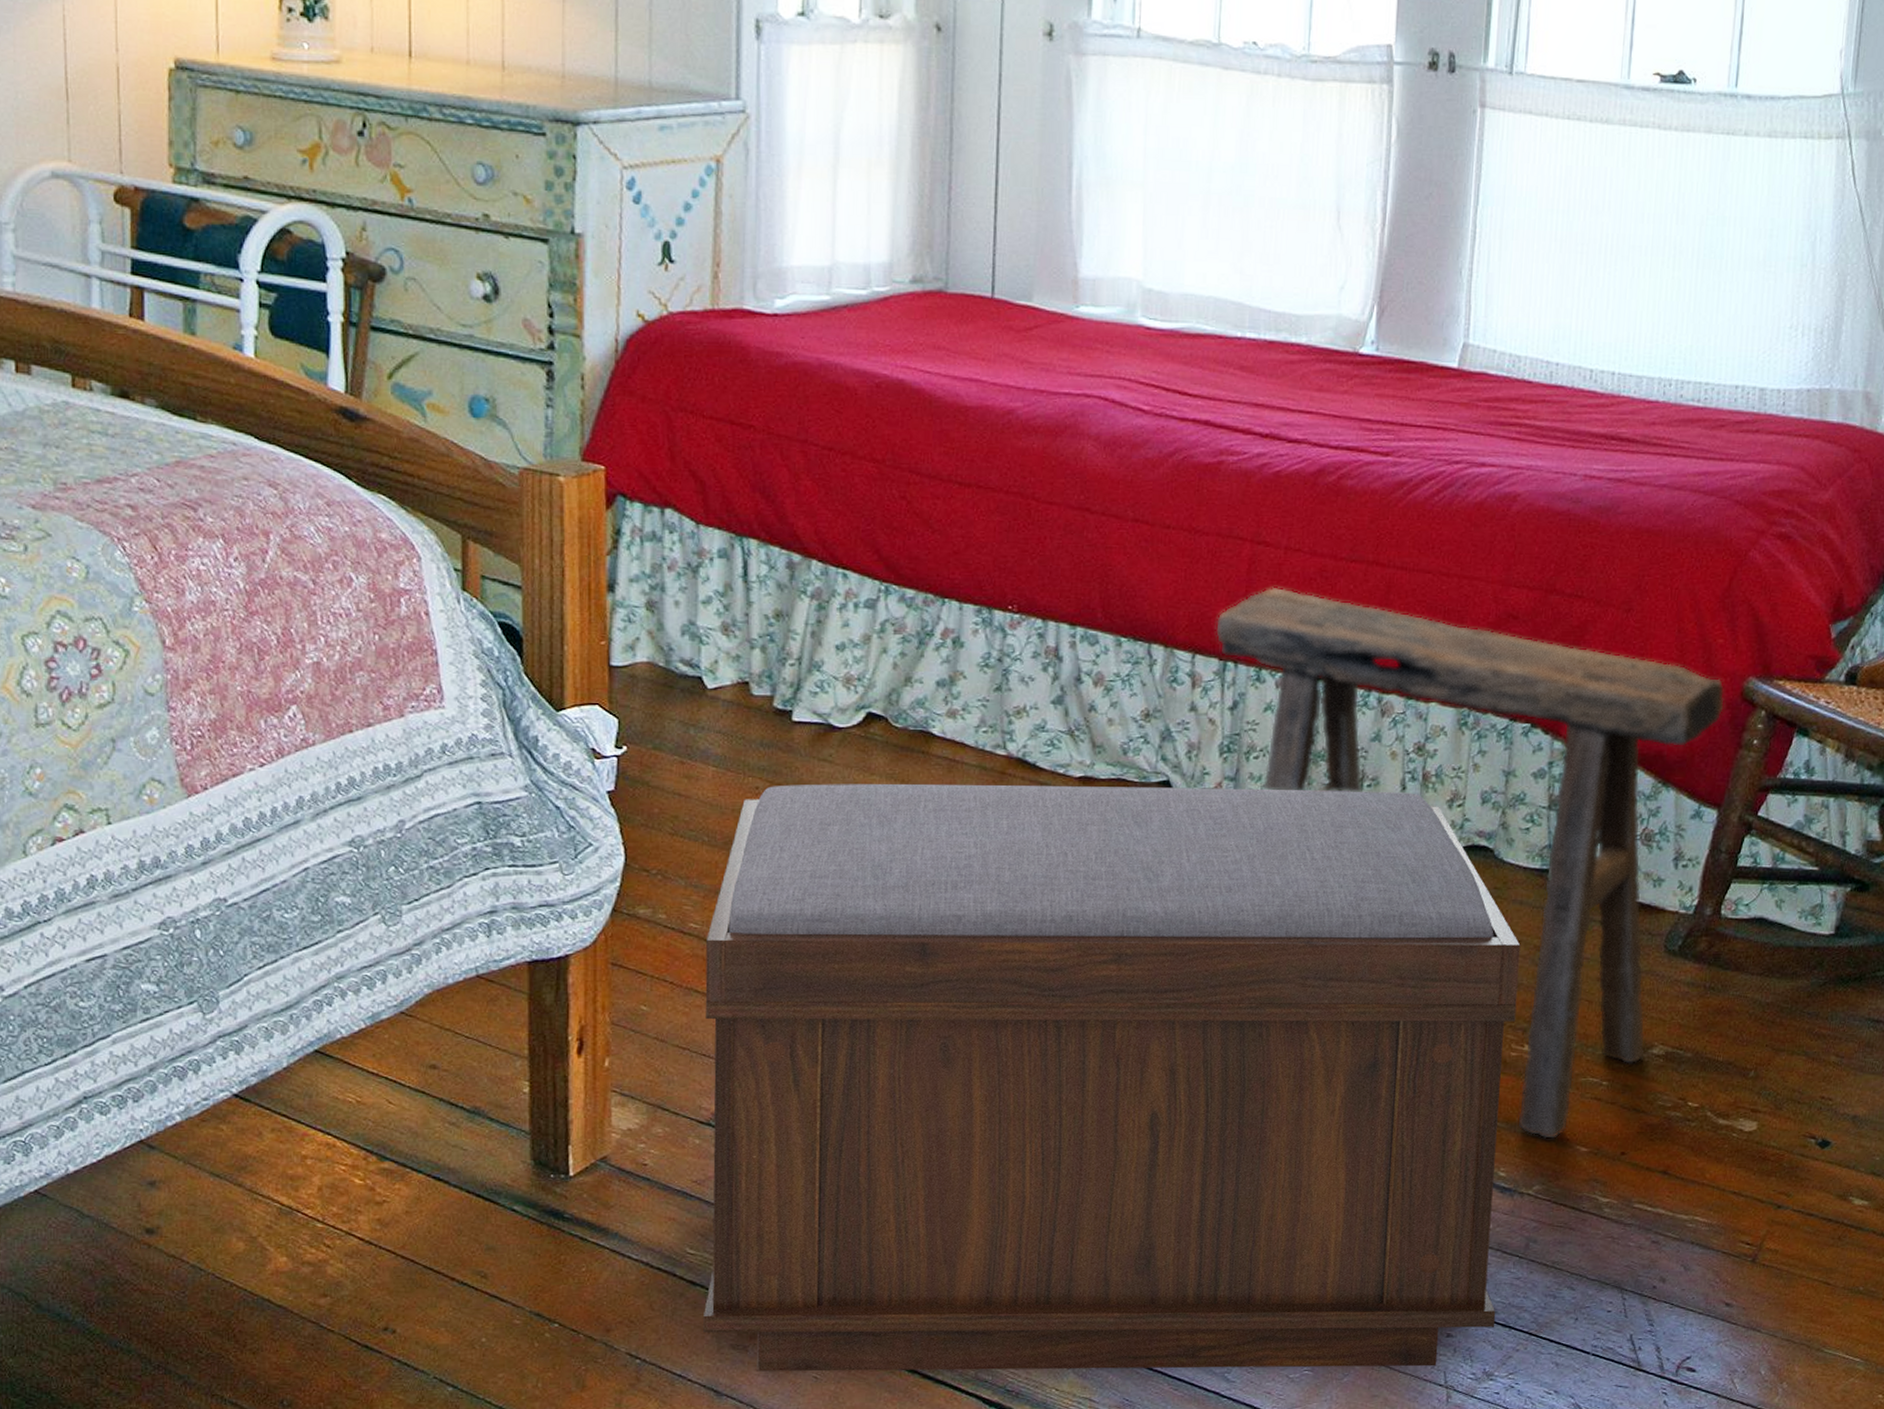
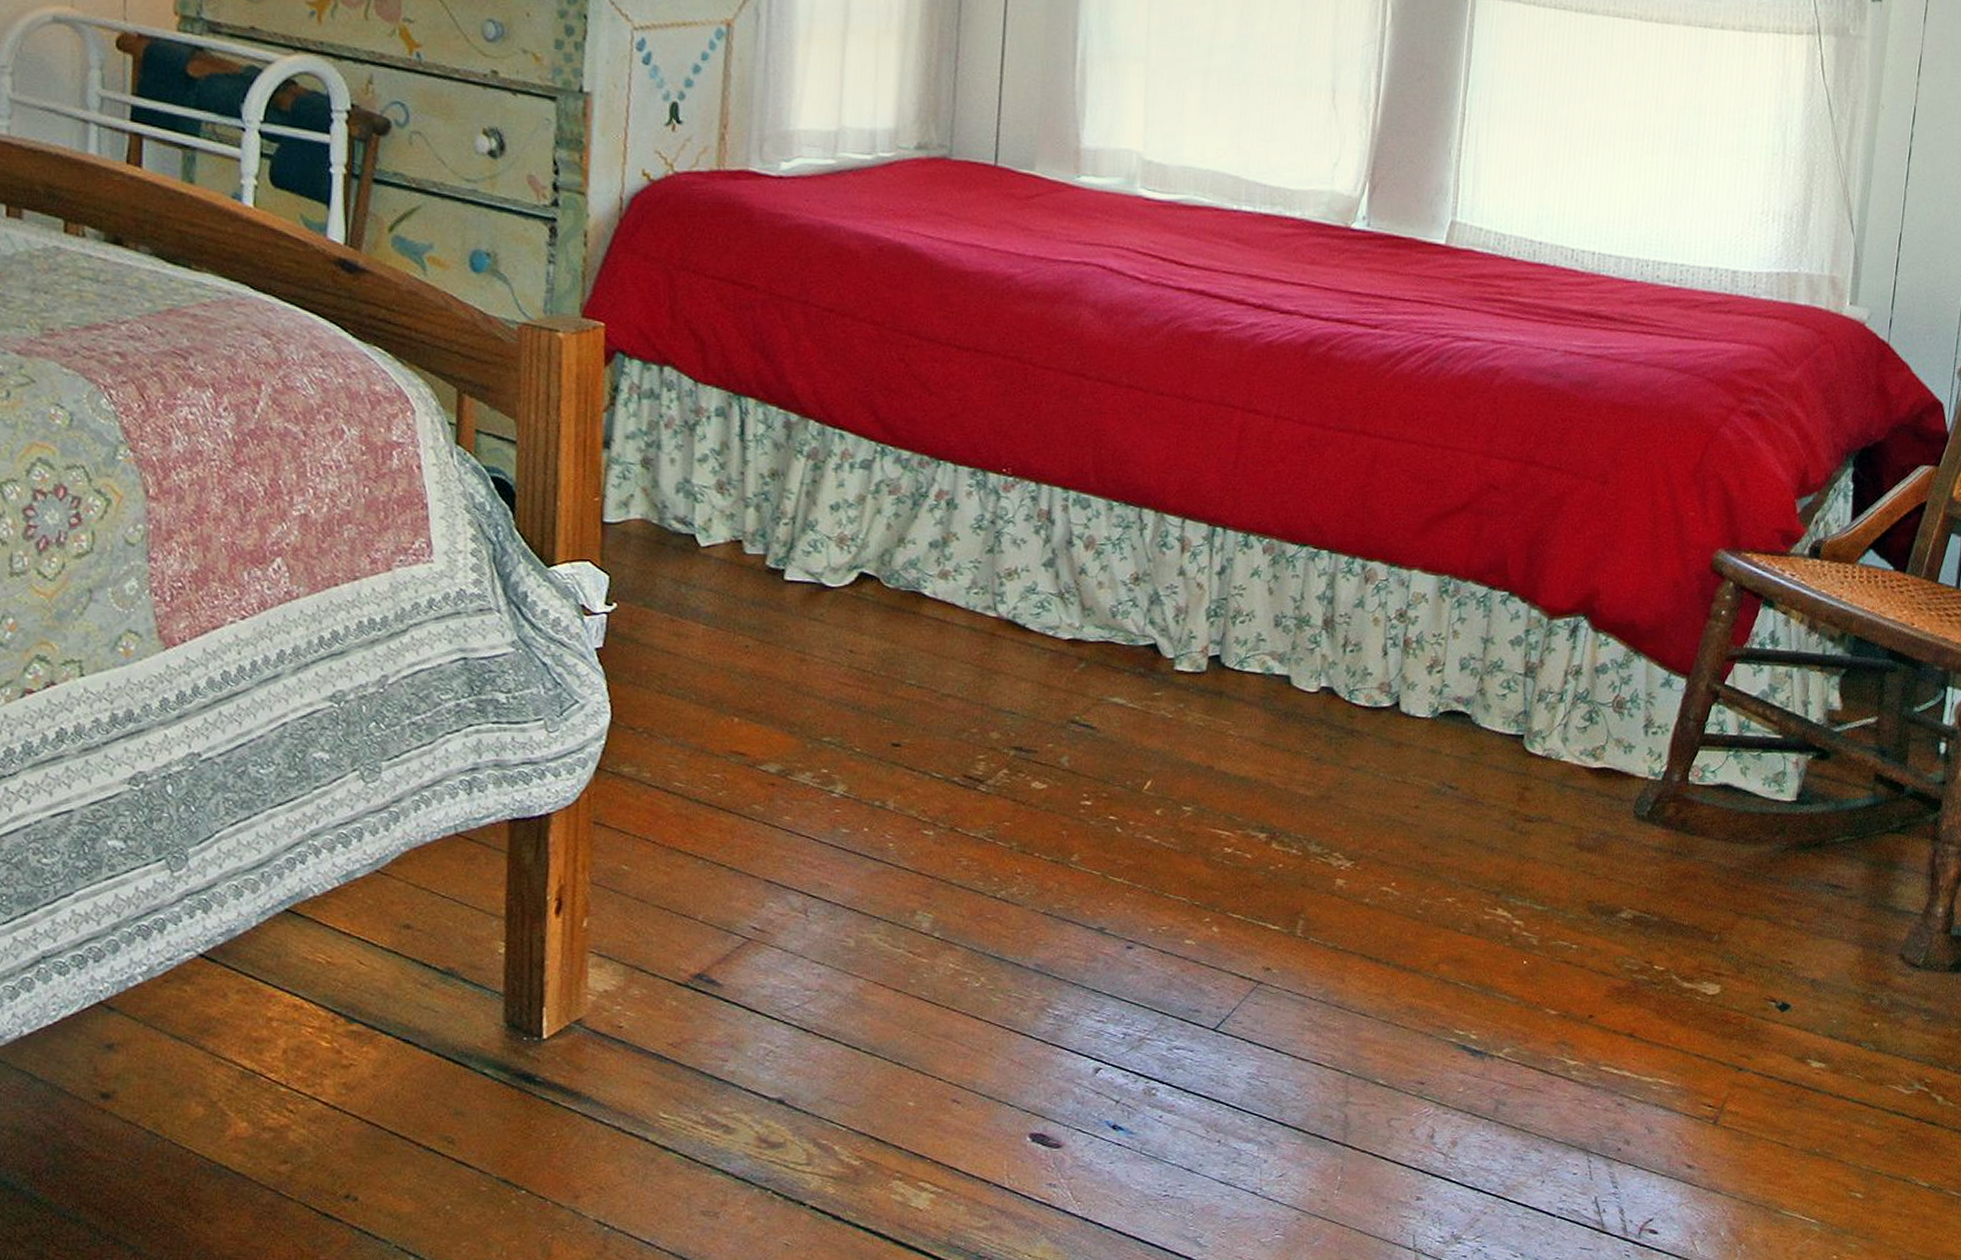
bench: present [703,784,1521,1372] -> none [674,643,1496,1239]
stool: present [1215,586,1725,1140] -> none [1205,454,1696,1003]

